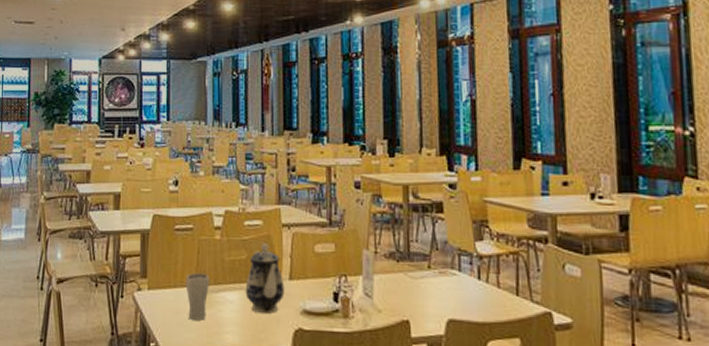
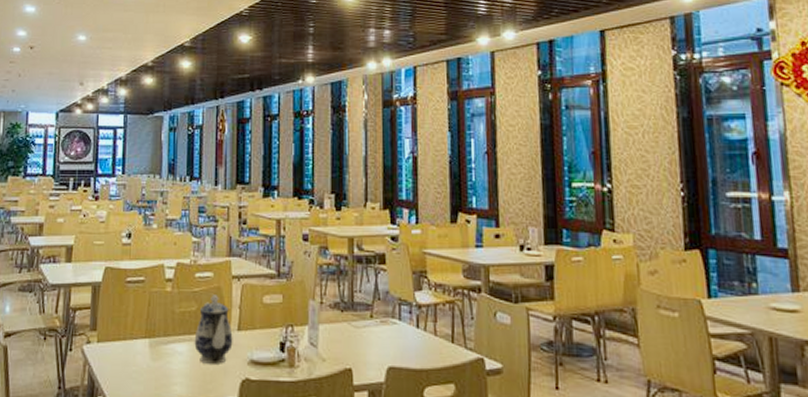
drinking glass: present [185,272,209,320] -> none [135,325,159,372]

